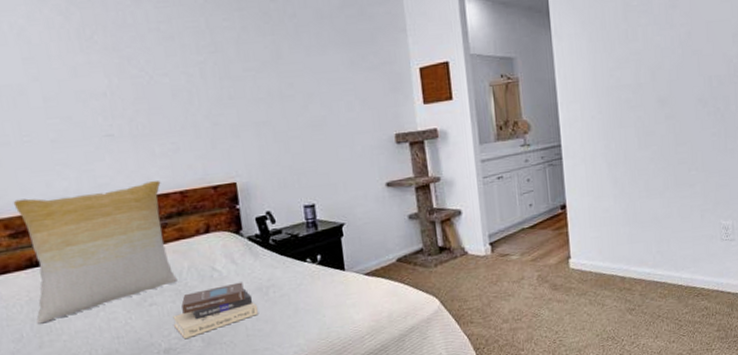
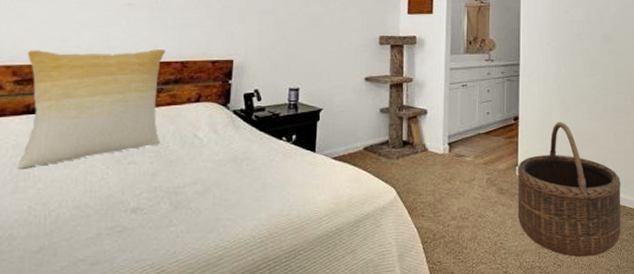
books: present [173,282,258,340] -> none [147,151,228,201]
basket: none [570,204,693,346] -> present [517,122,621,257]

